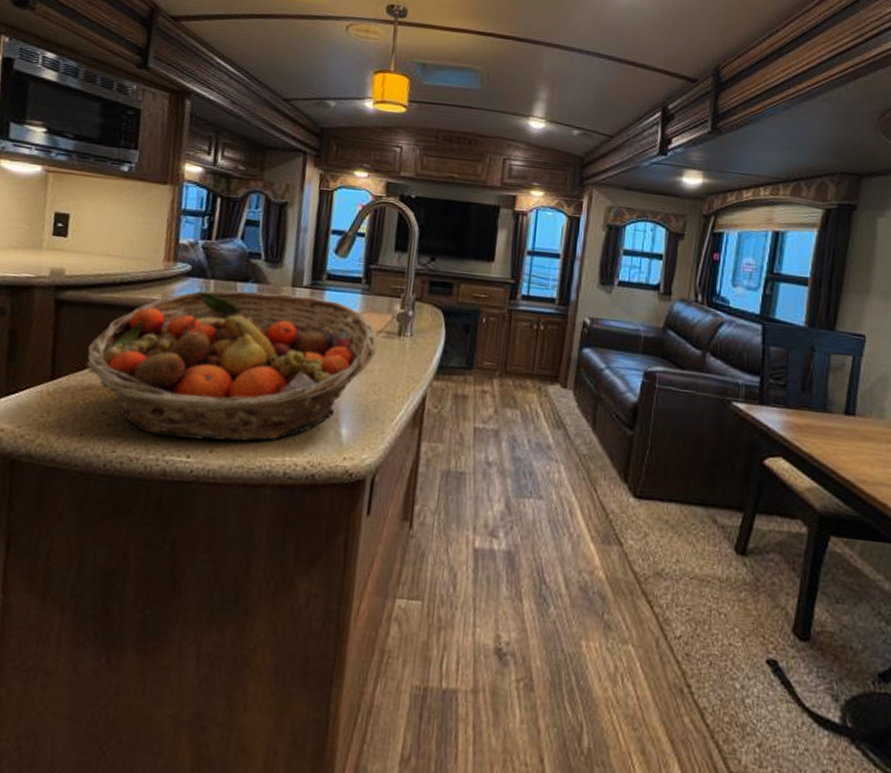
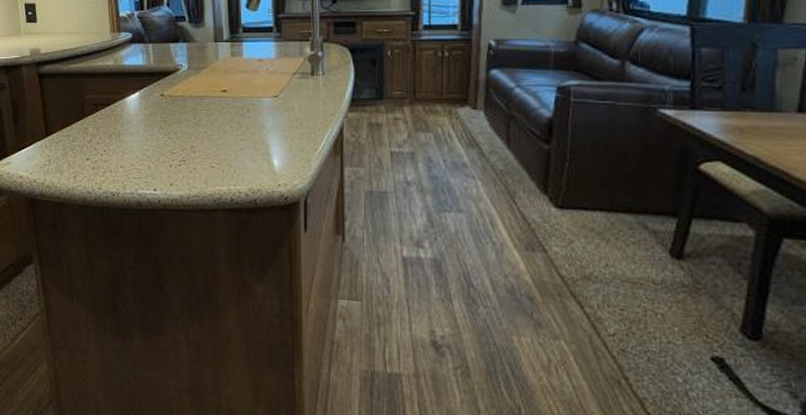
fruit basket: present [85,290,377,442] -> none [67,49,294,176]

